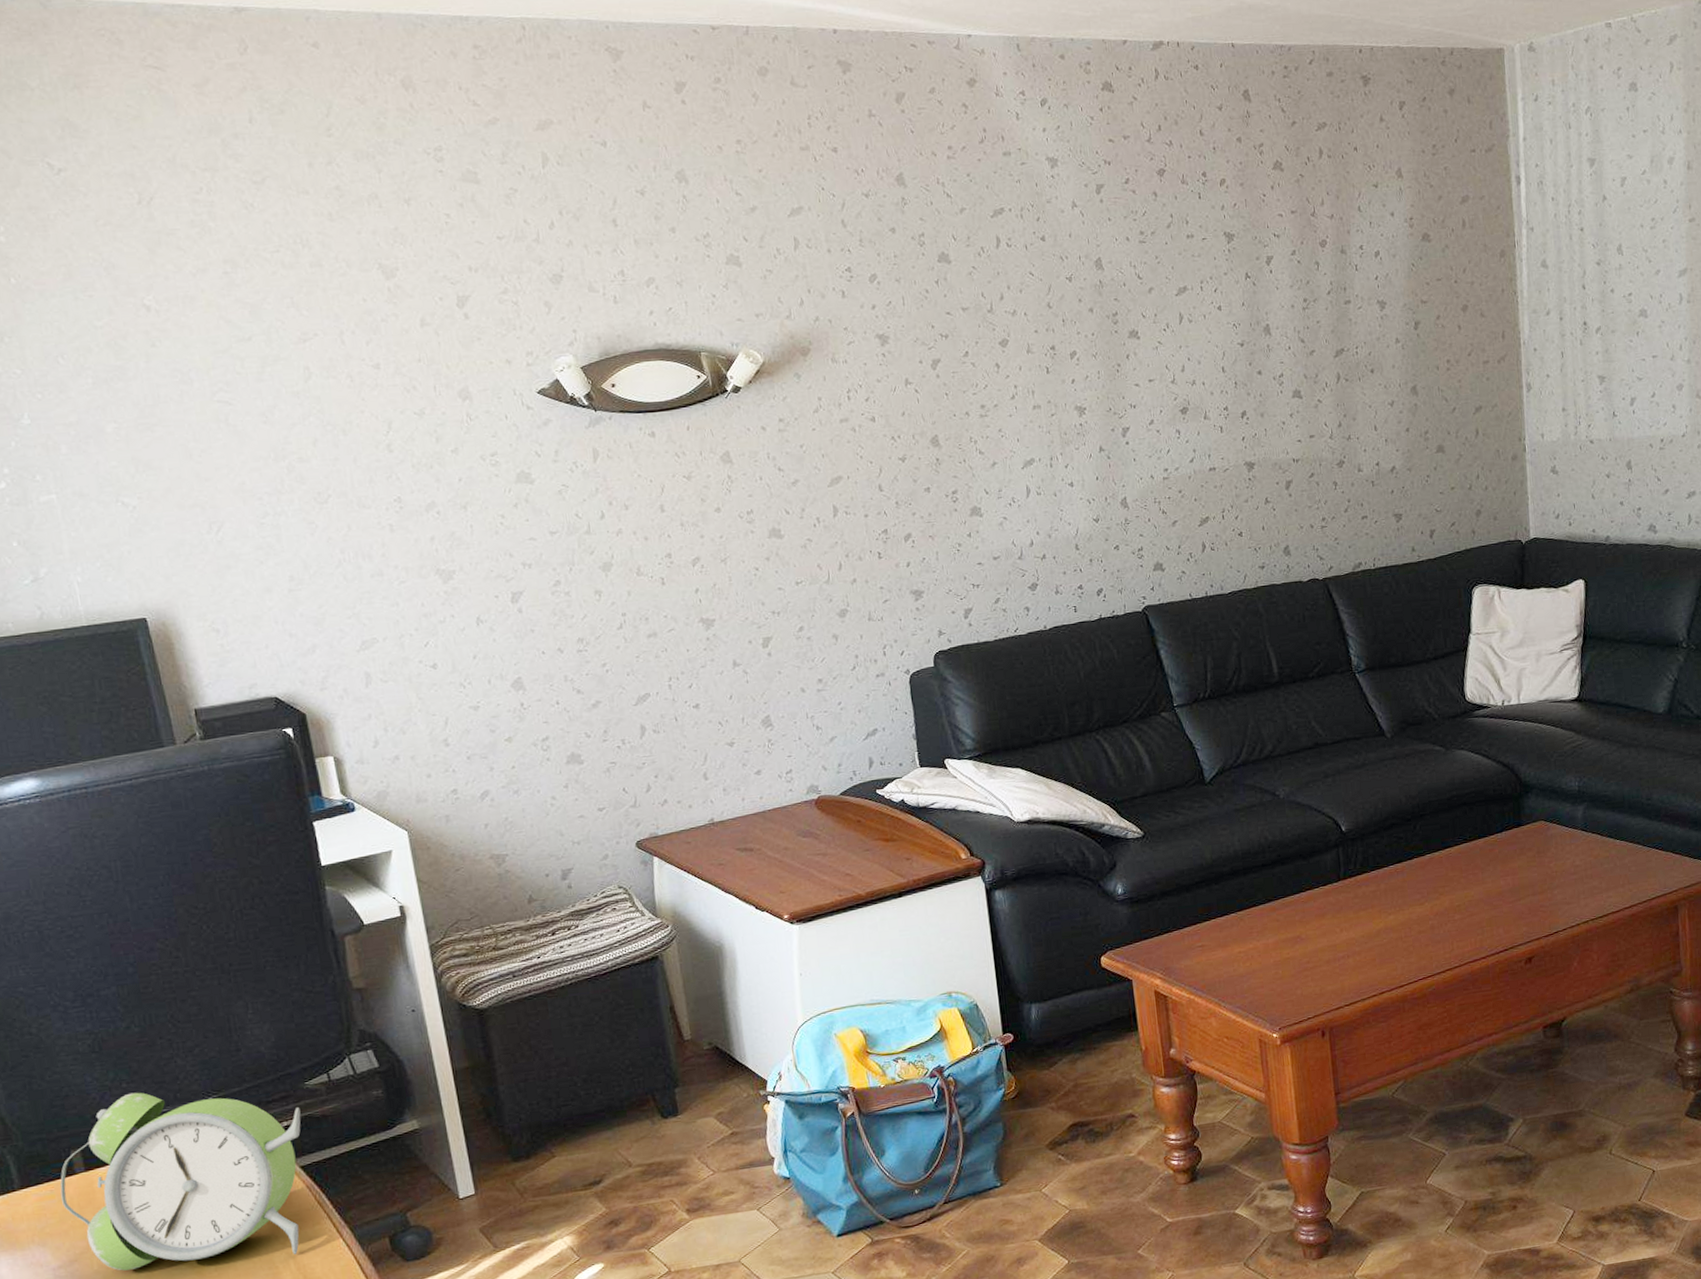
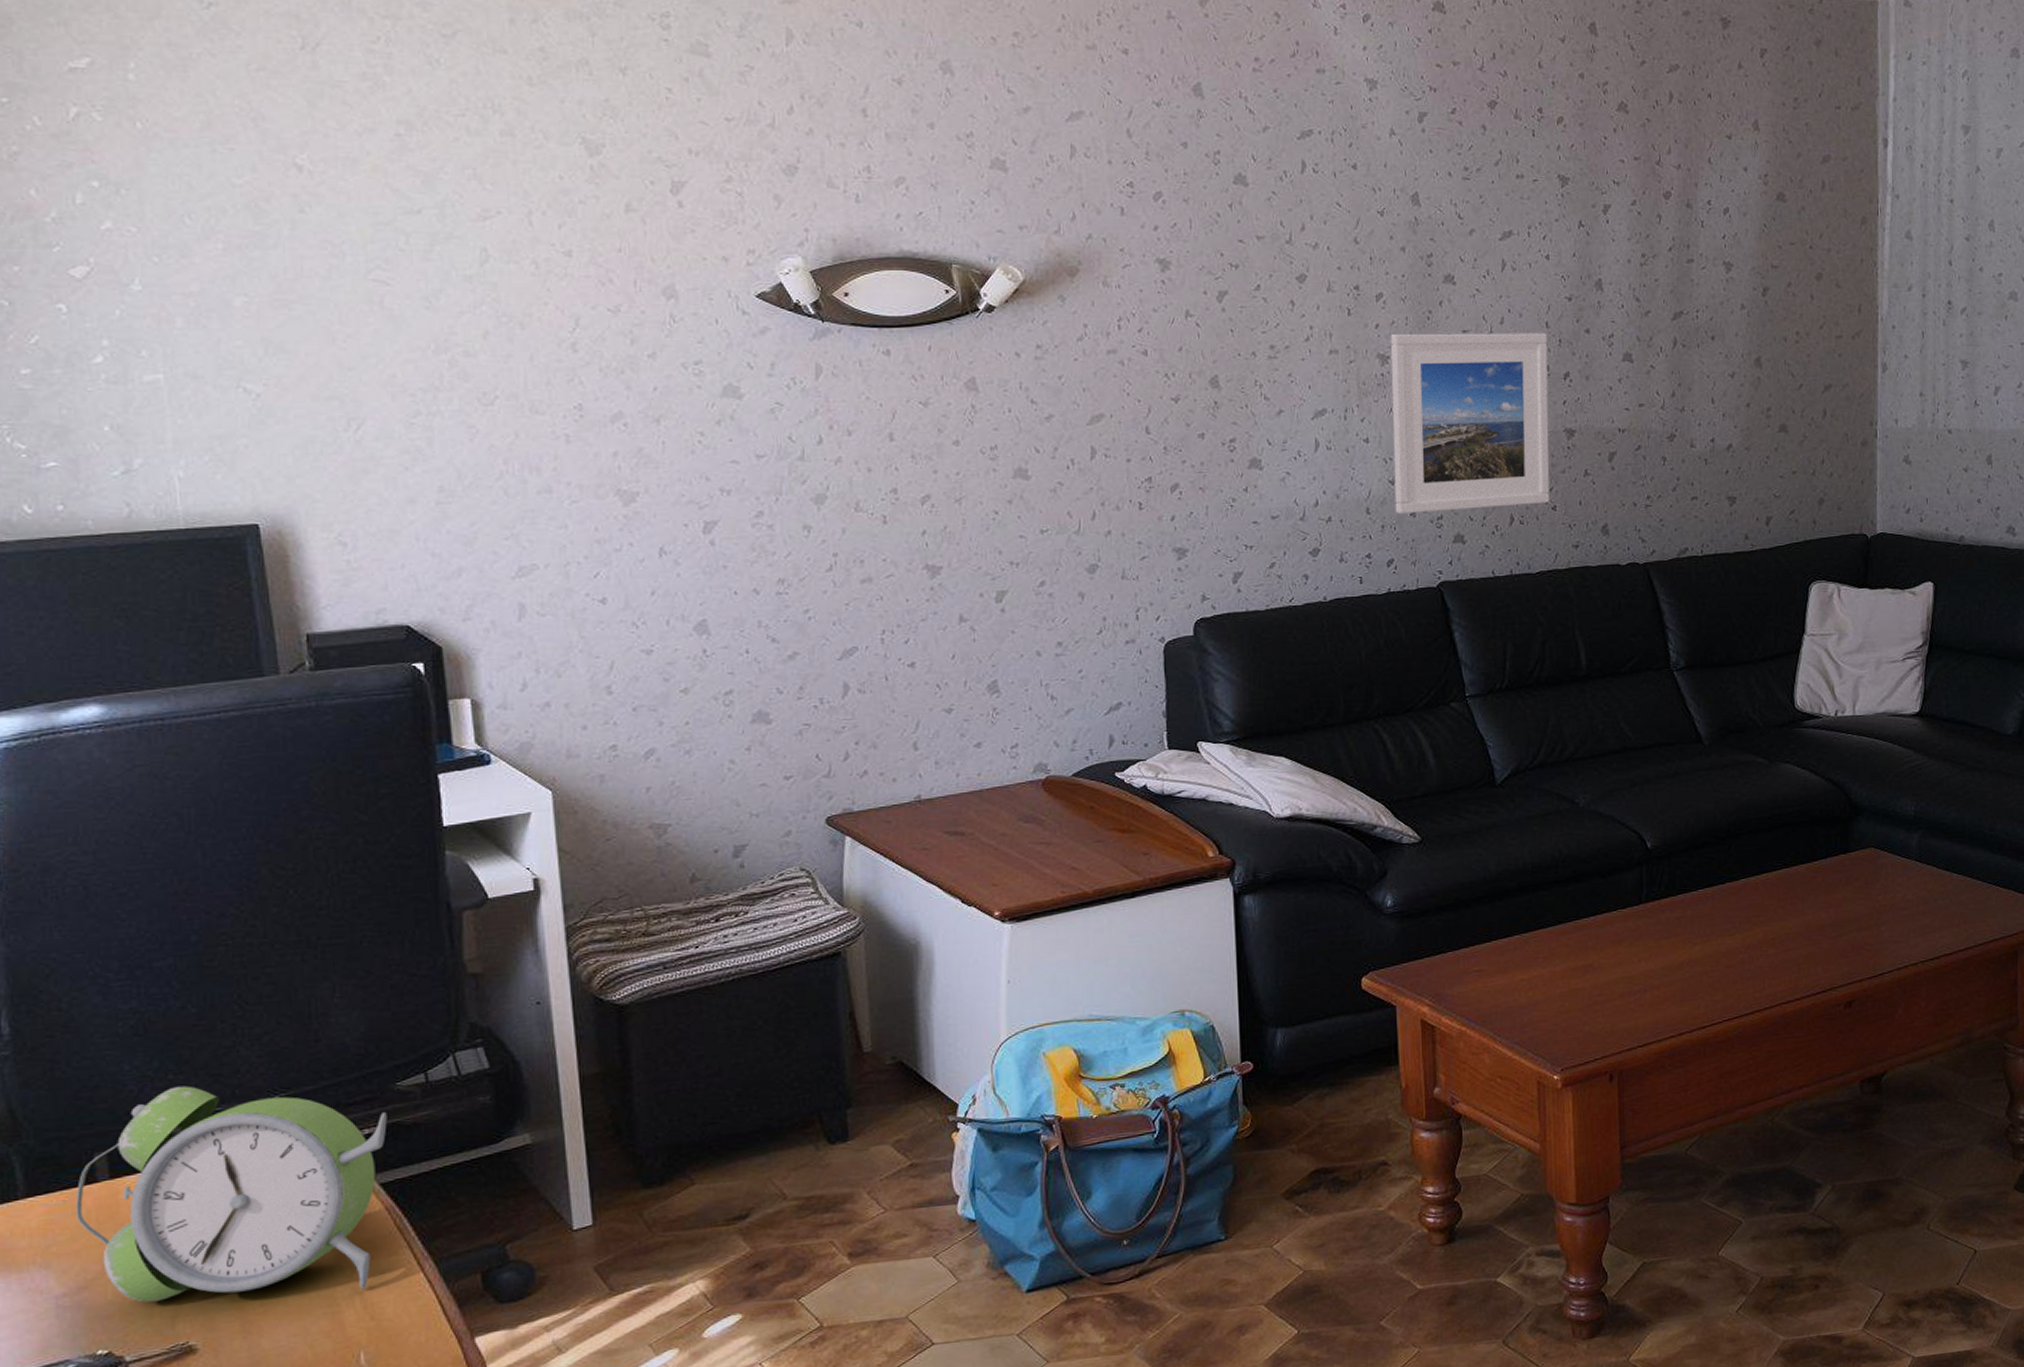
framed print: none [1086,377,1236,549] -> present [1391,333,1550,515]

